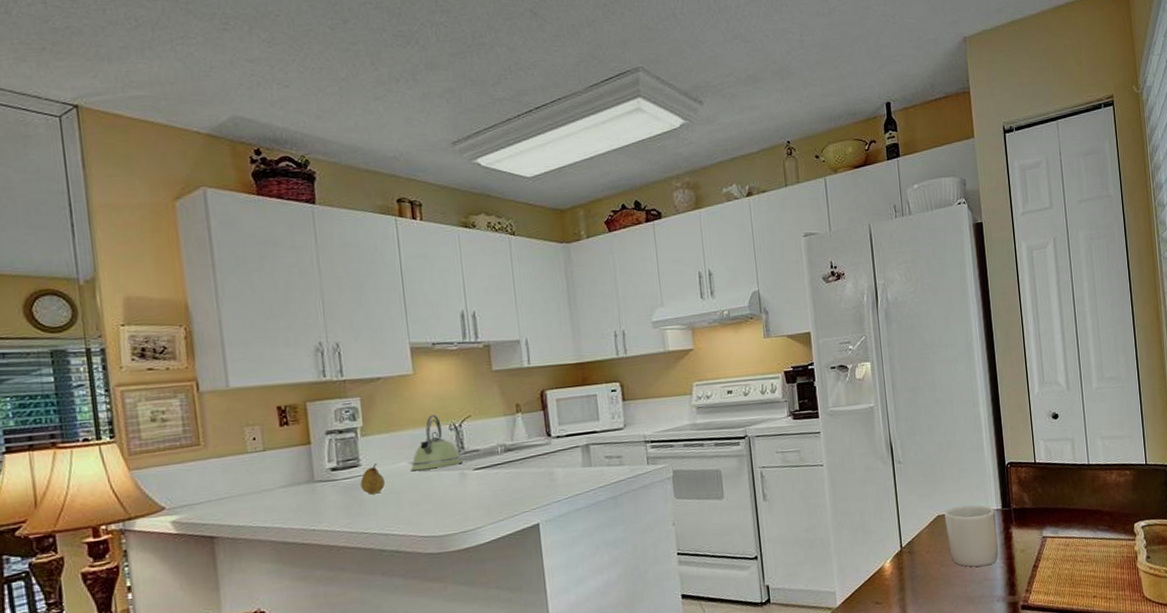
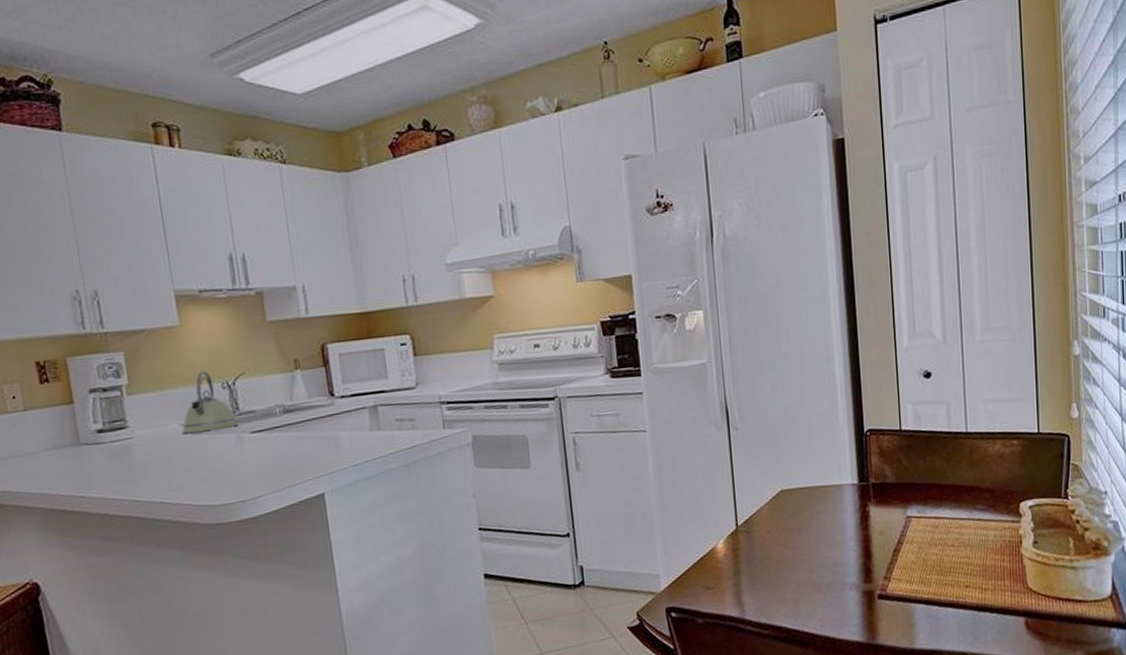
fruit: present [360,463,386,495] -> none [129,425,156,459]
mug: present [944,505,998,567] -> none [788,478,852,550]

